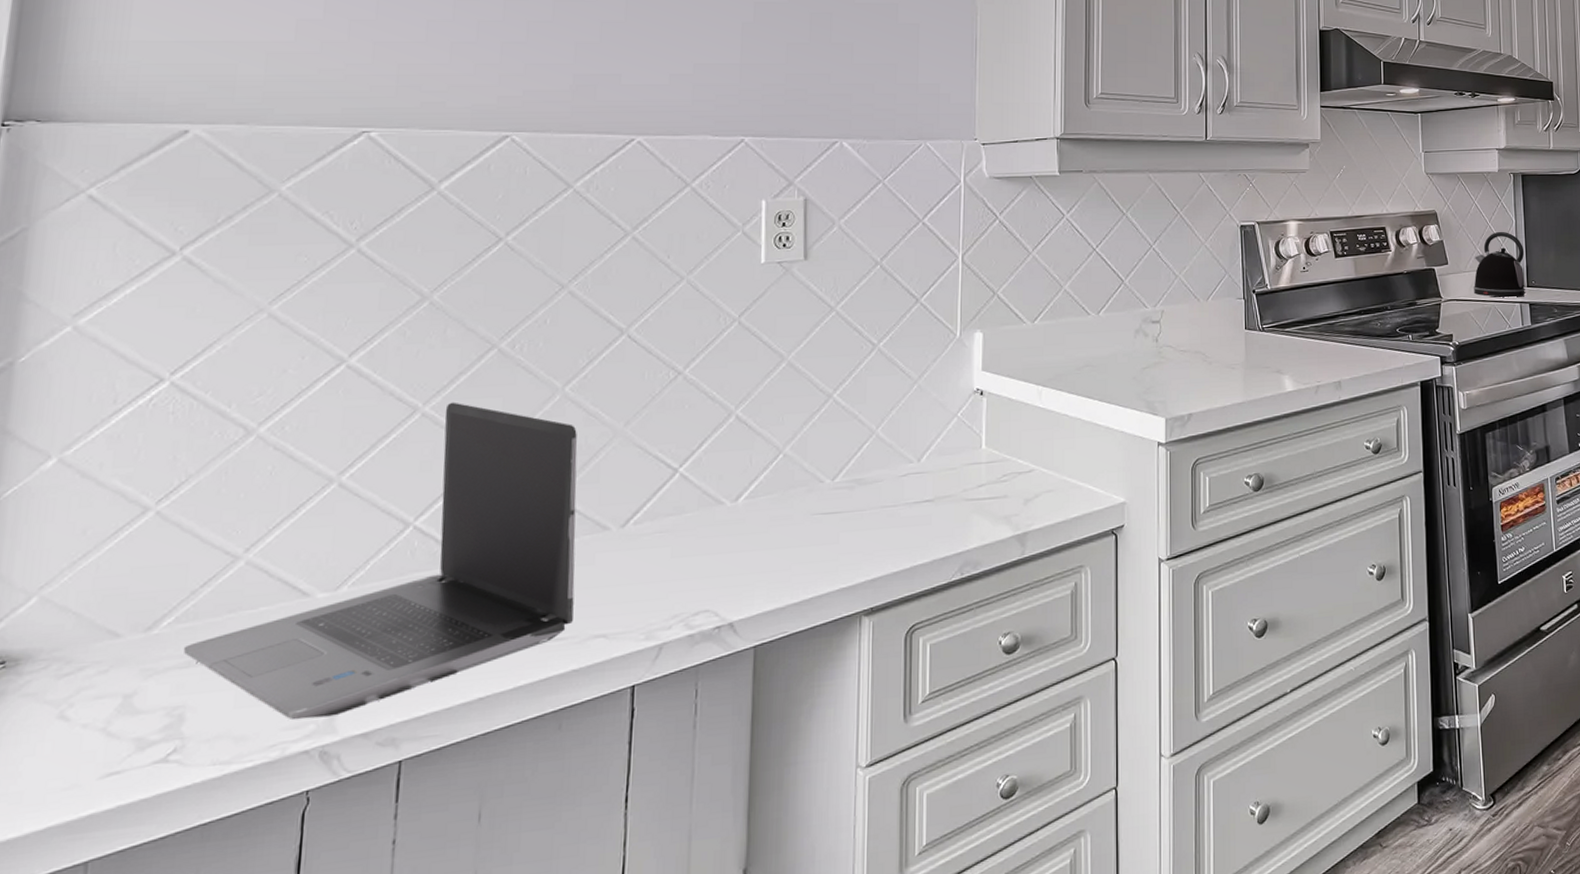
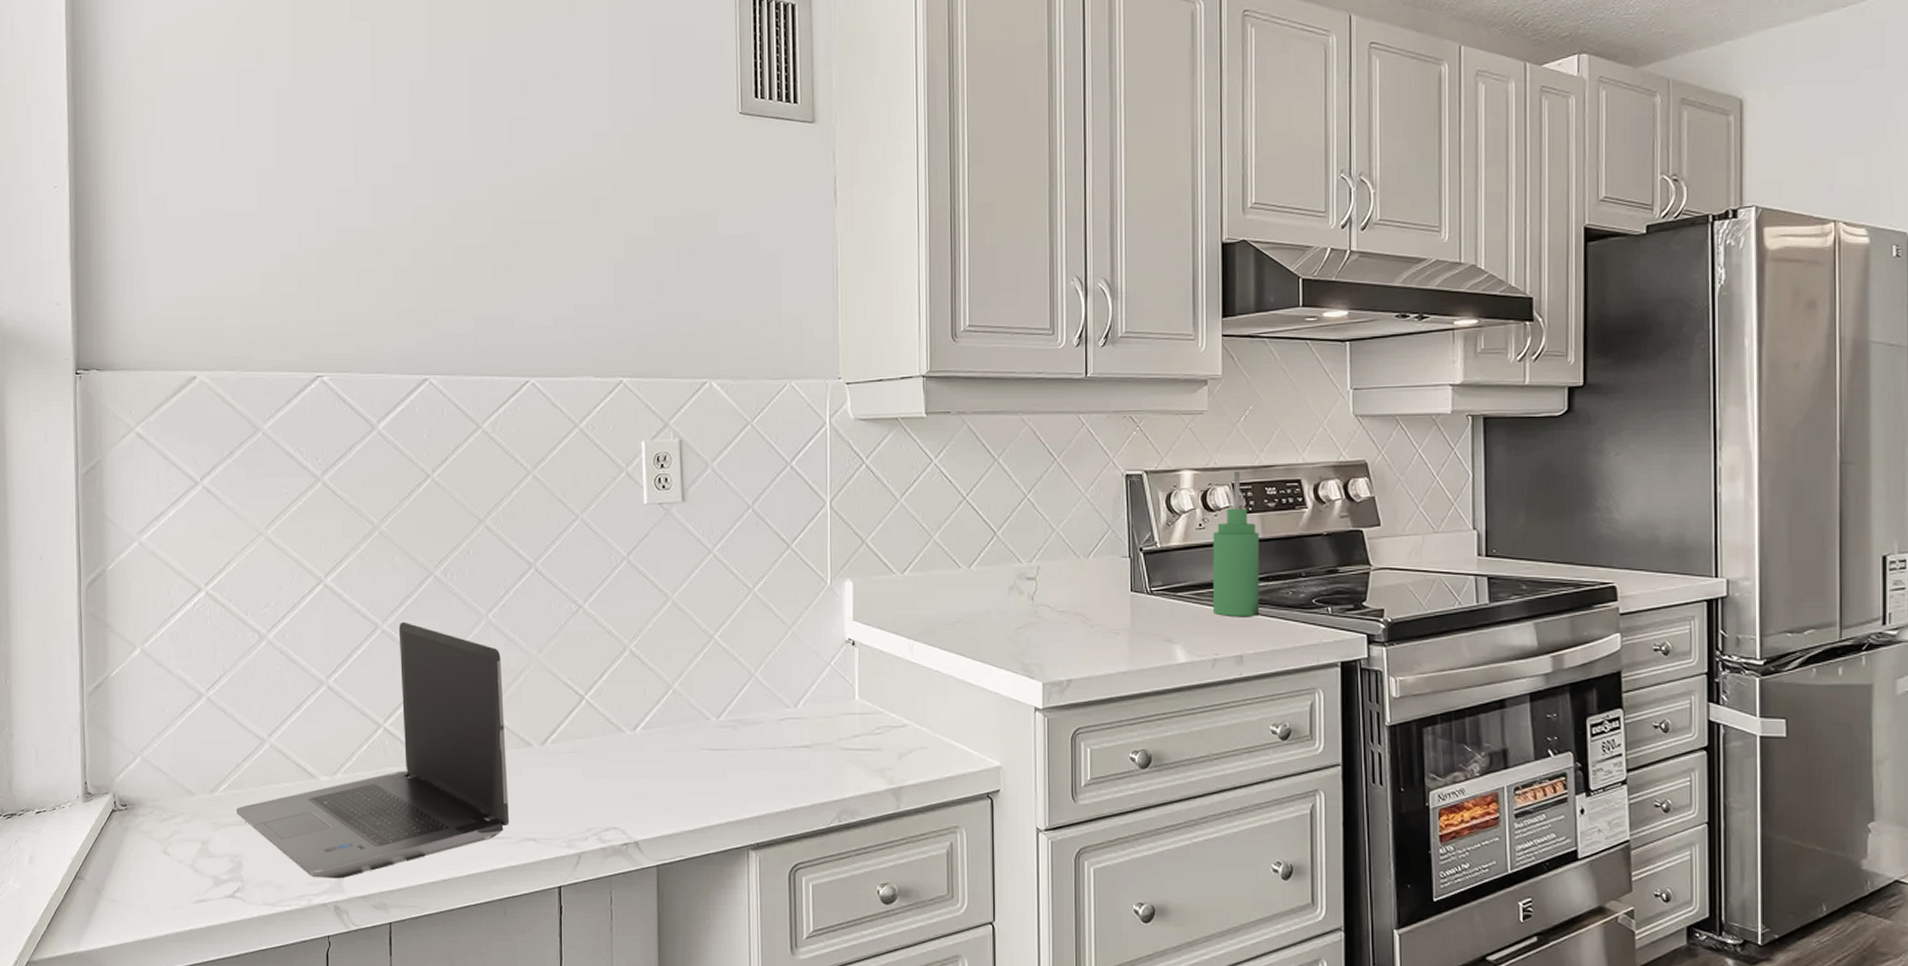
soap dispenser: none [1314,219,1354,347] -> present [1213,469,1260,616]
kettle: present [1473,231,1525,298] -> none [1412,487,1484,569]

